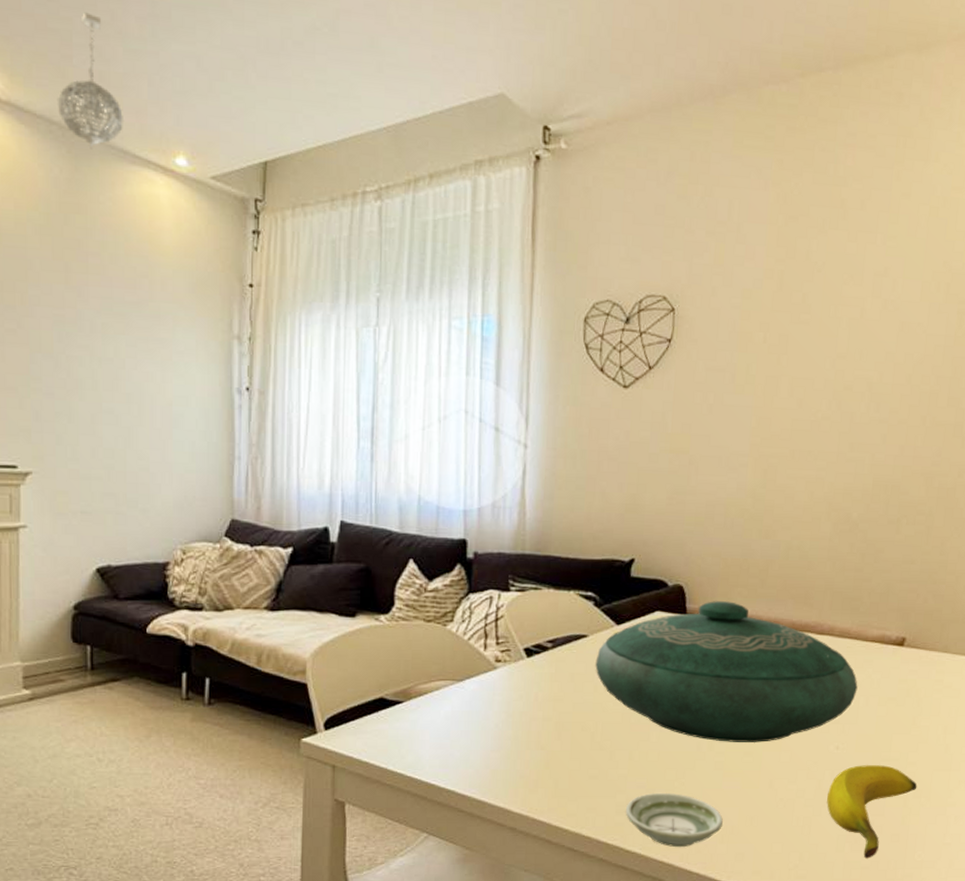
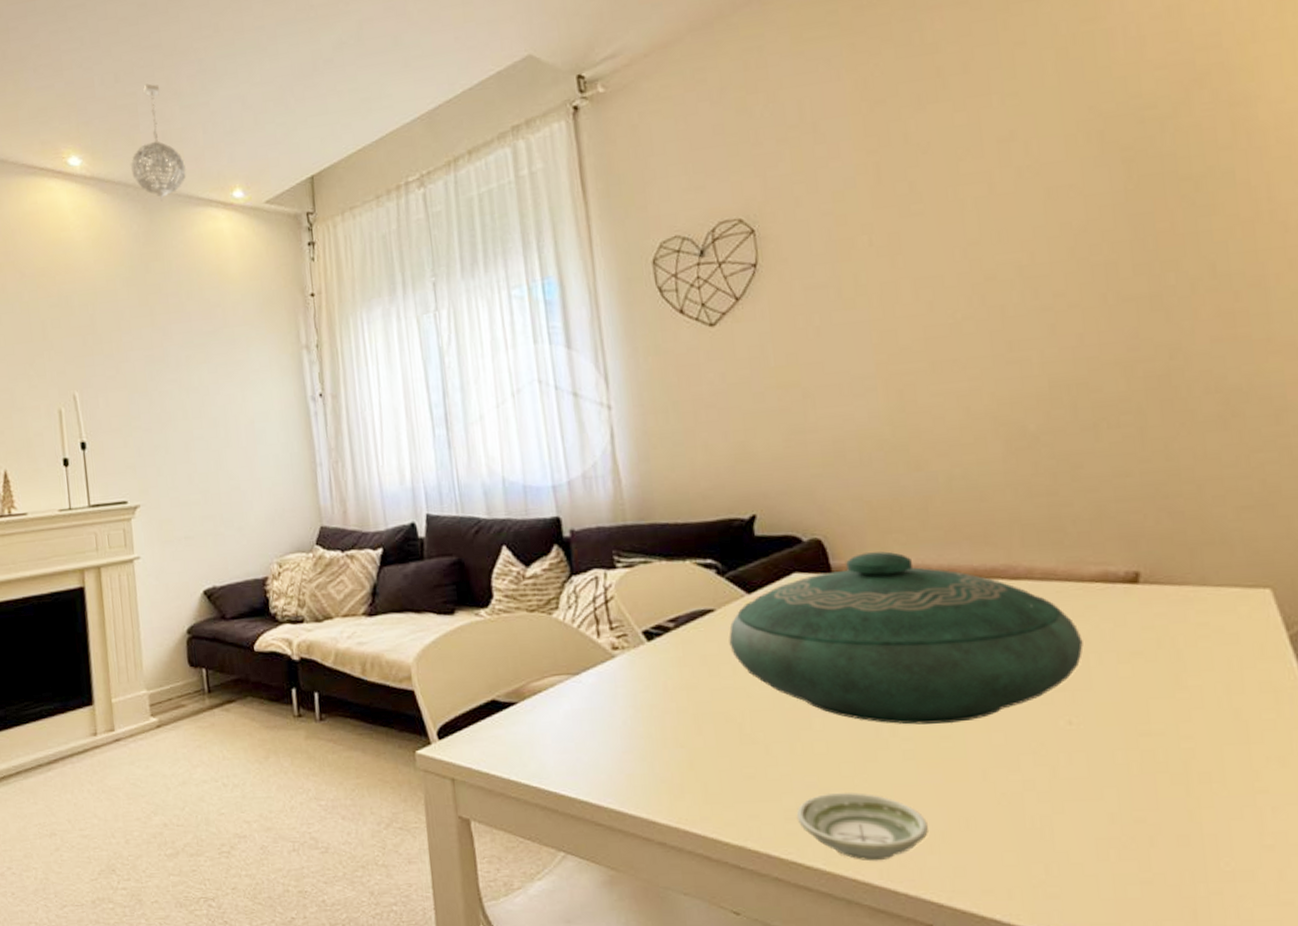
banana: present [827,765,918,859] -> none [1068,742,1202,870]

